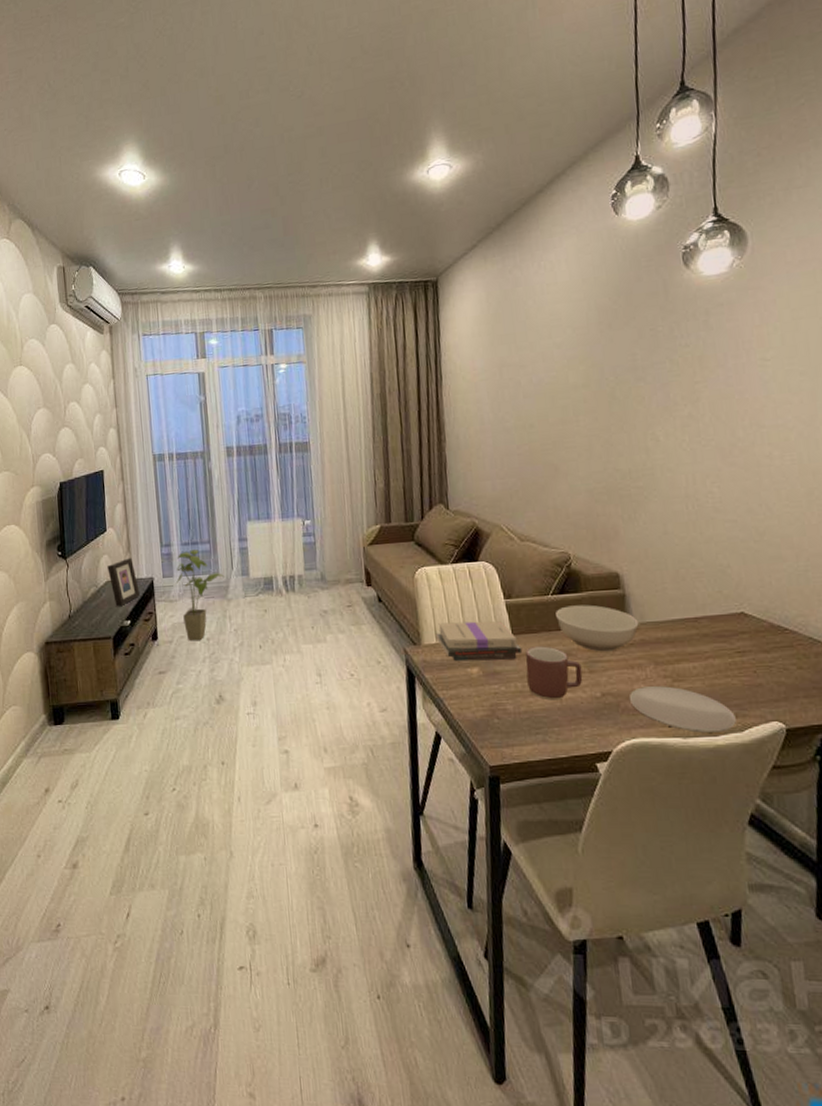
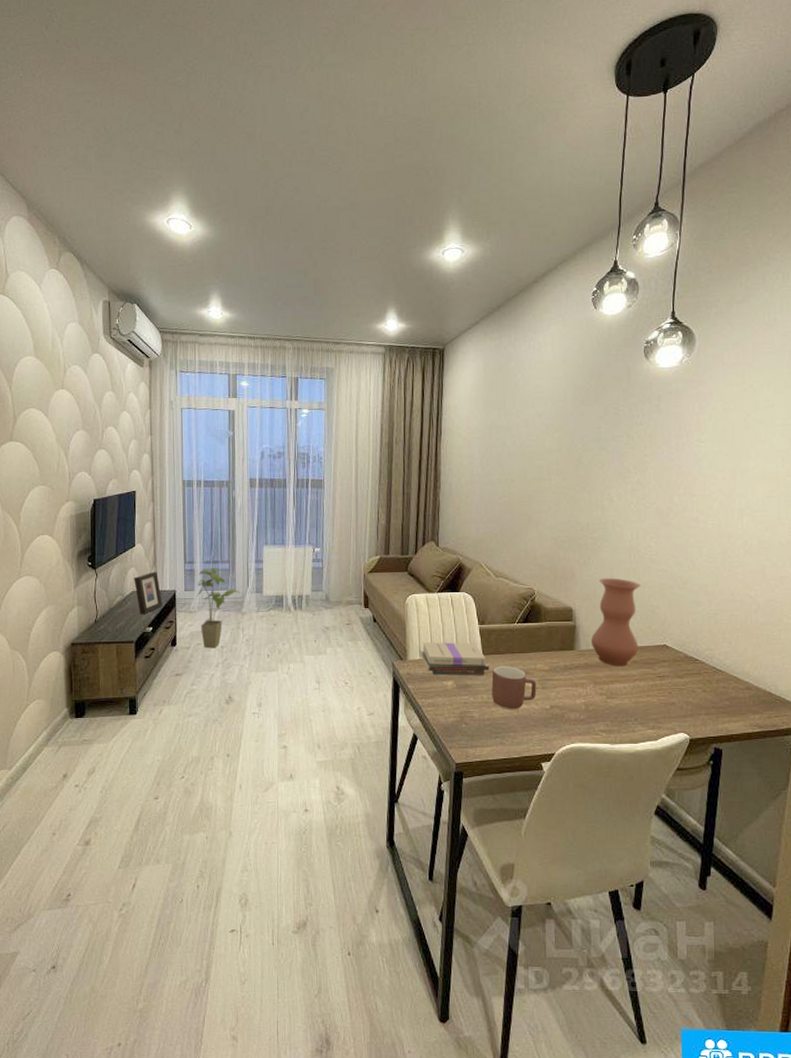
bowl: present [556,604,639,652] -> none [519,633,584,672]
plate: present [629,685,736,733] -> none [571,701,653,740]
vase: none [645,533,709,642] -> present [590,578,641,667]

